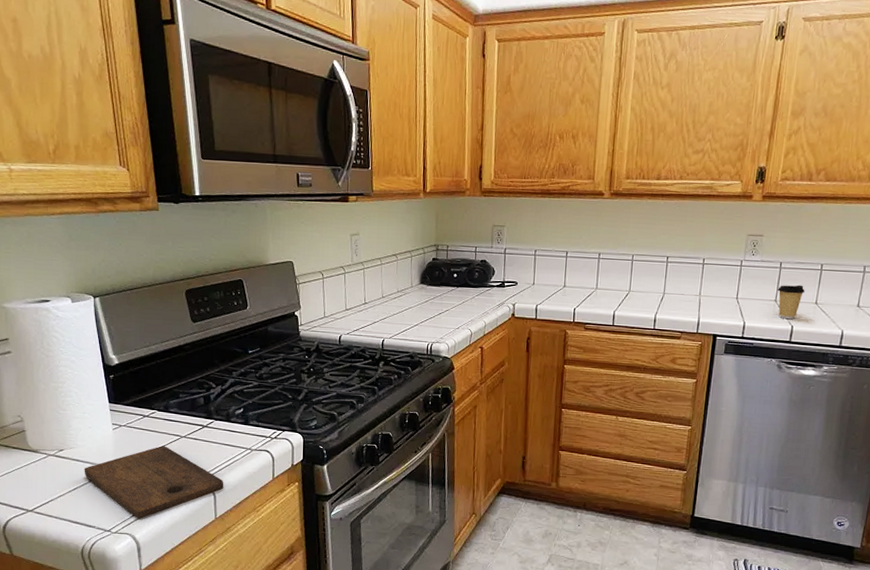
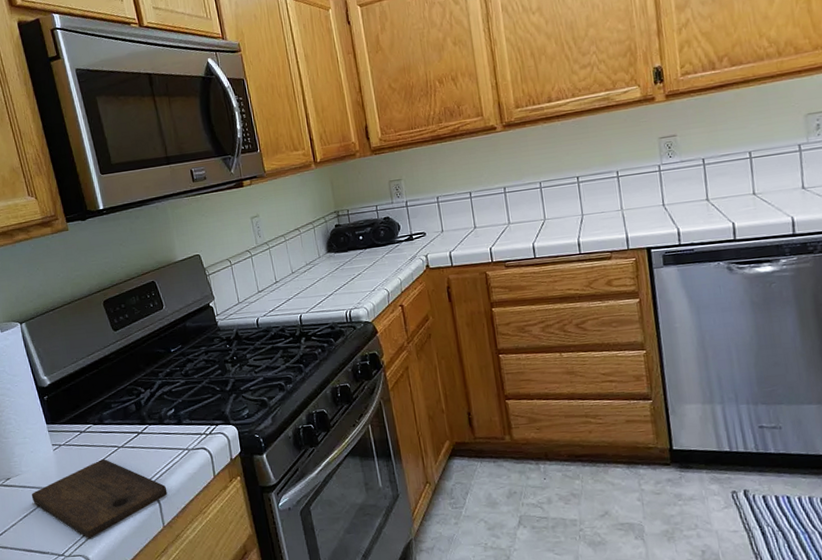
coffee cup: present [777,284,805,319] -> none [706,178,738,217]

